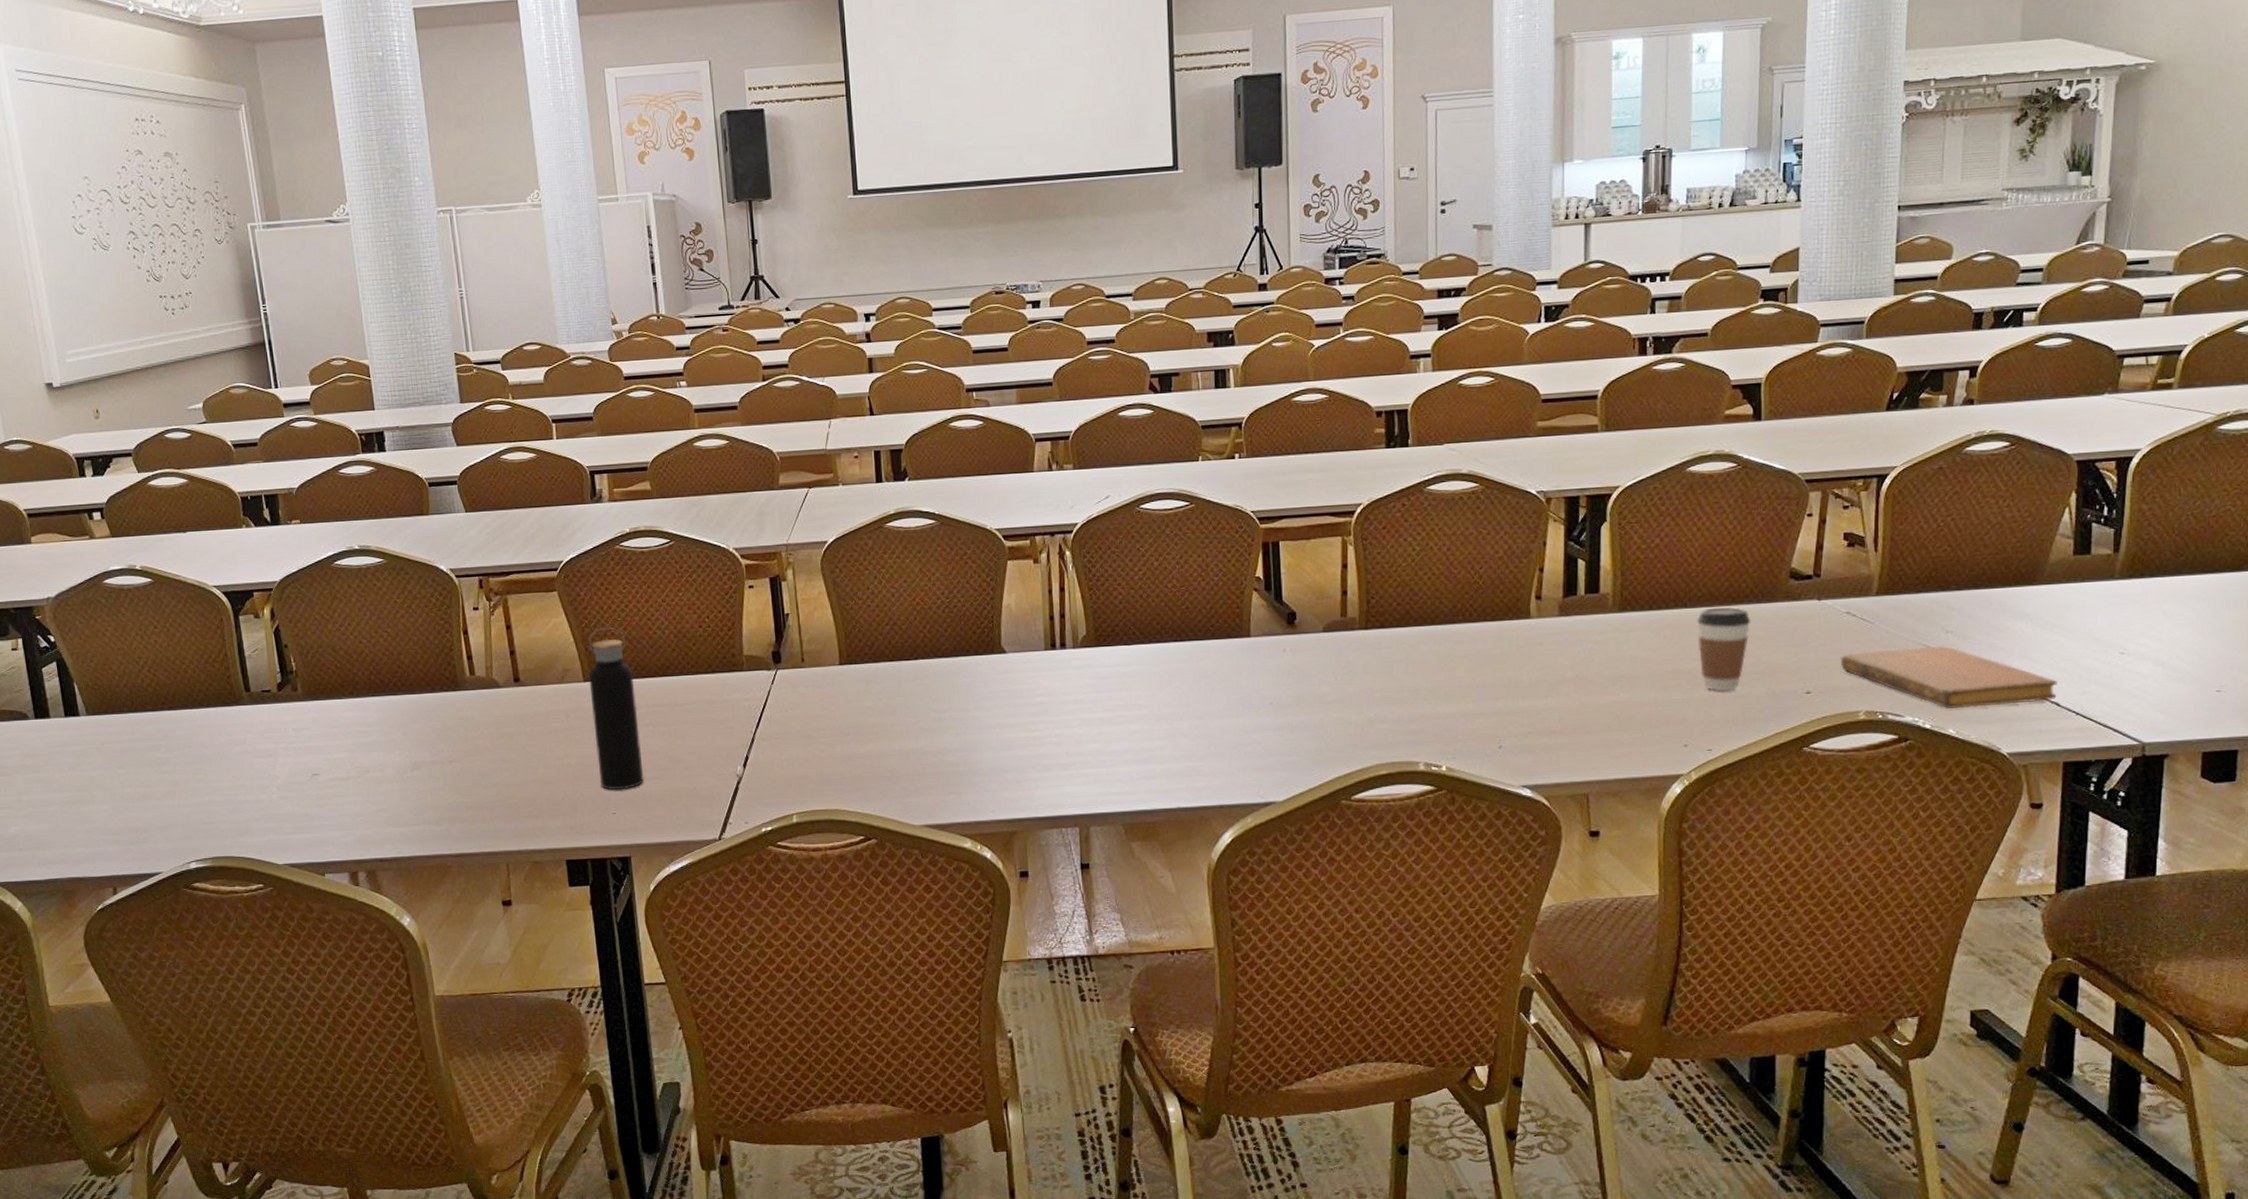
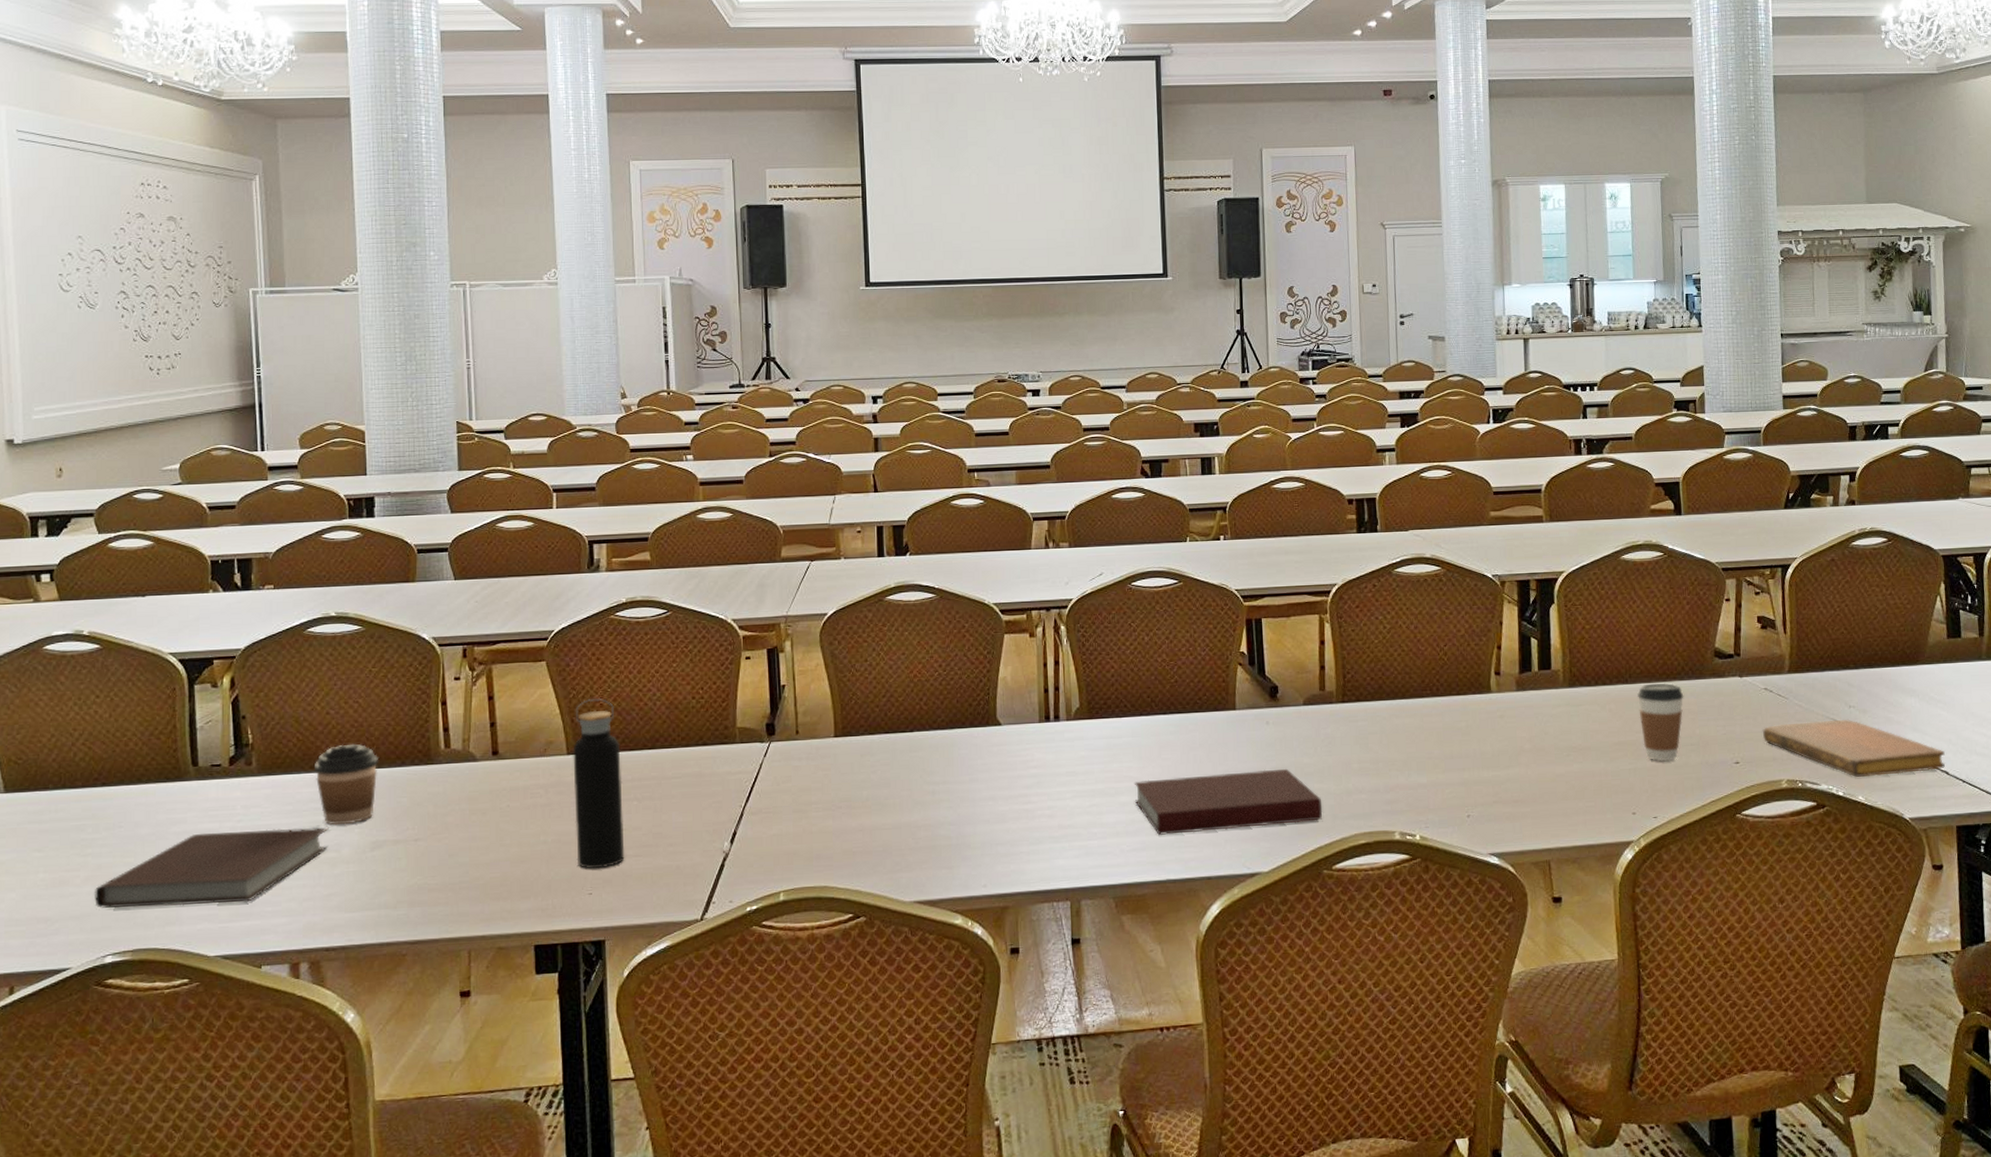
notebook: none [174,749,373,820] -> present [95,827,329,908]
coffee cup: none [352,671,411,746] -> present [313,744,378,825]
notebook: none [1143,697,1342,763] -> present [1133,768,1323,835]

